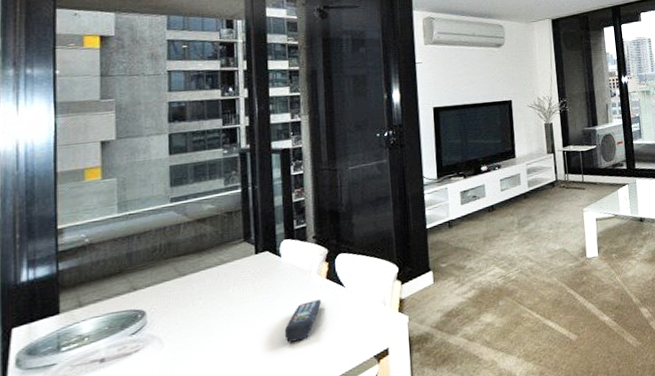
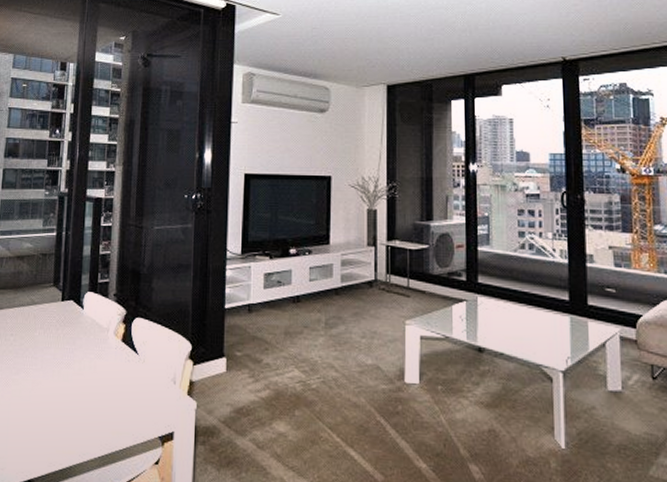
remote control: present [284,299,321,343] -> none [78,361,115,401]

